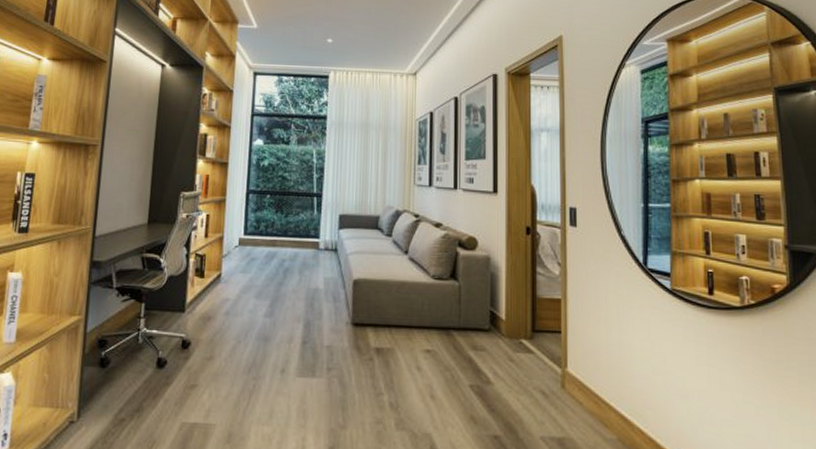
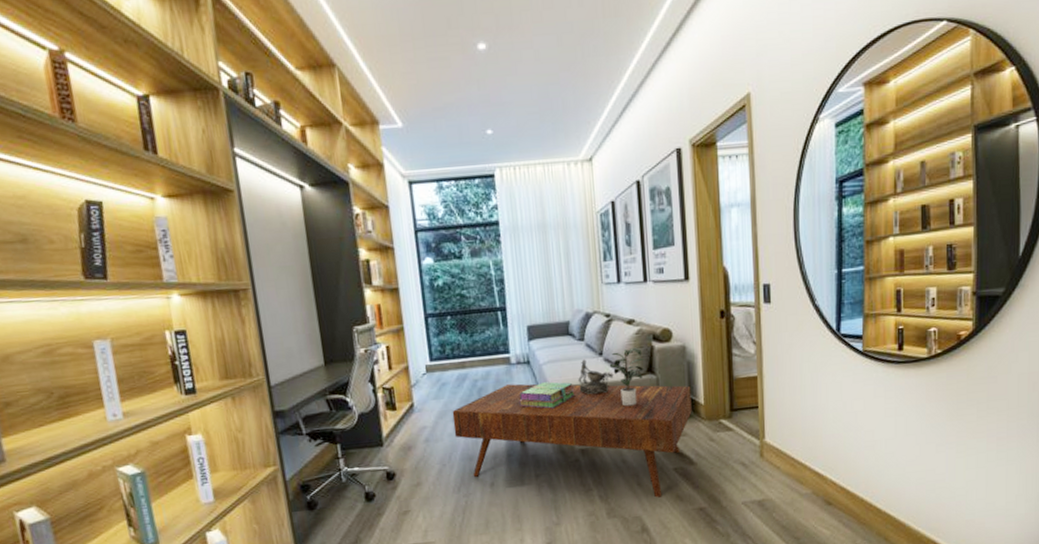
coffee table: none [254,269,493,416] -> present [452,383,692,498]
stack of books: none [320,272,377,300] -> present [518,381,575,409]
decorative bowl: none [381,255,417,293] -> present [578,359,614,394]
potted plant: none [413,251,450,310] -> present [609,347,646,407]

